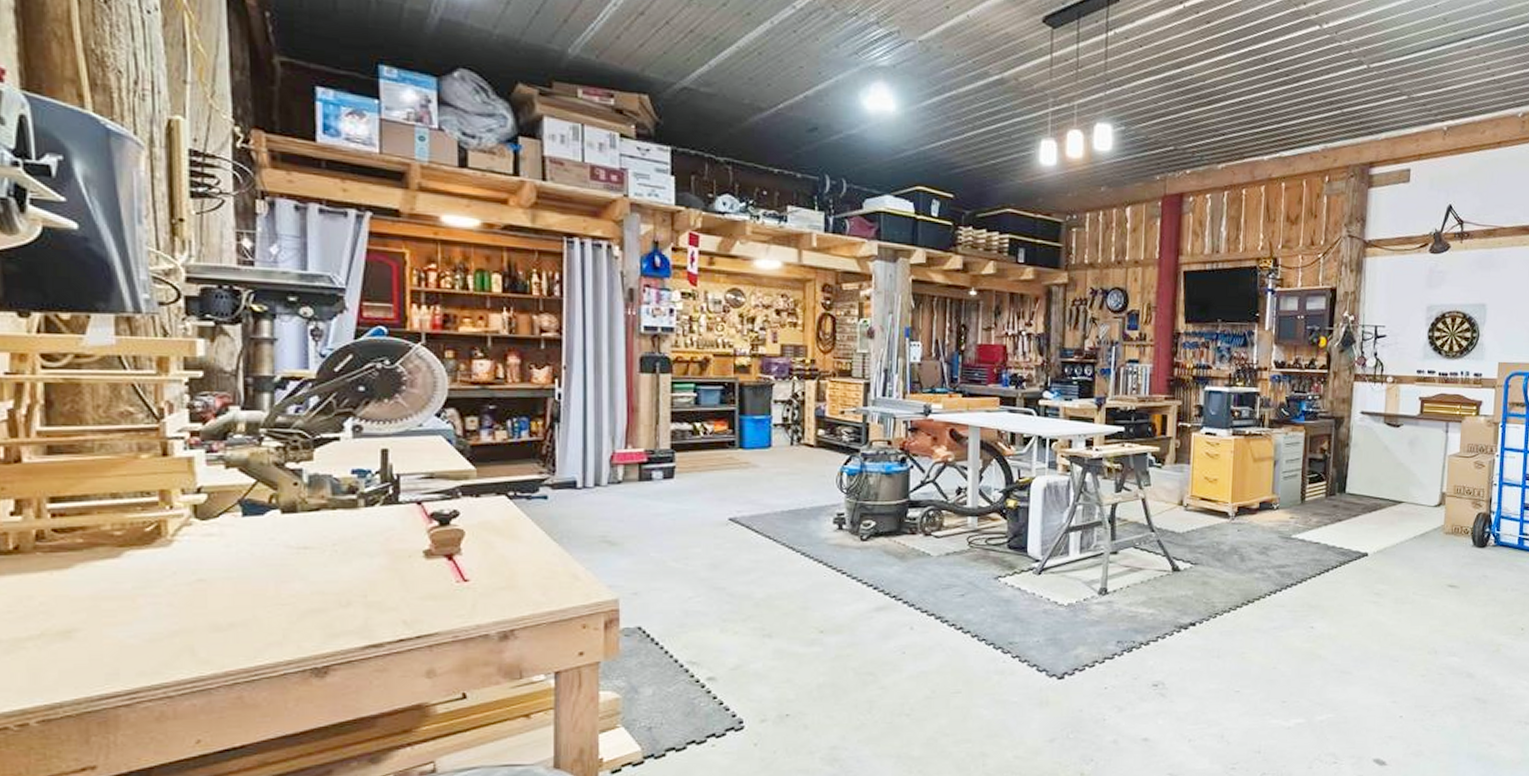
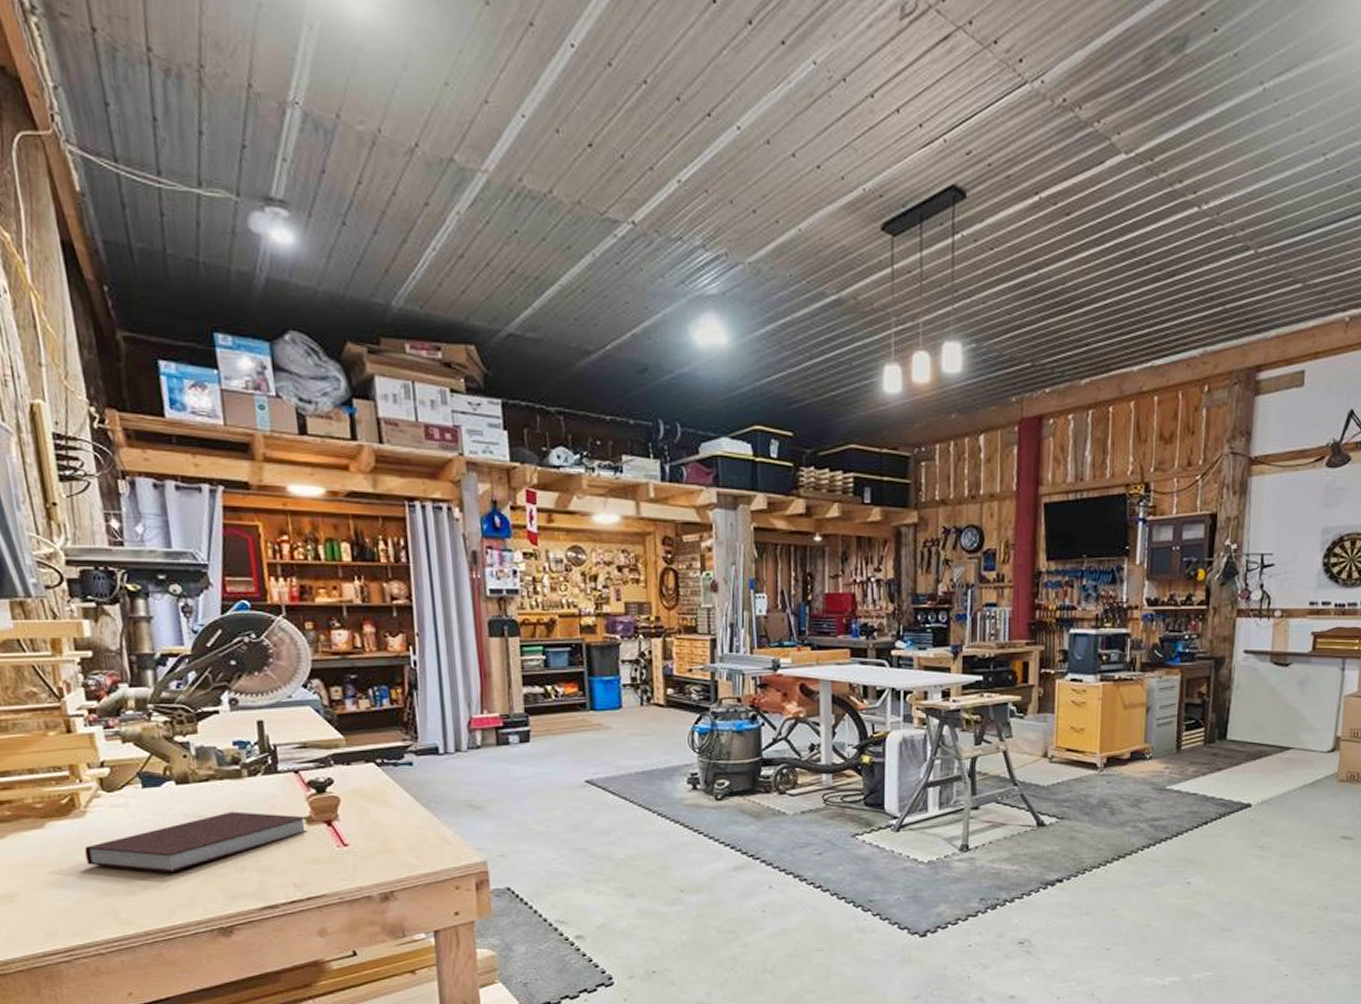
notebook: none [165,543,426,608] -> present [84,811,309,872]

